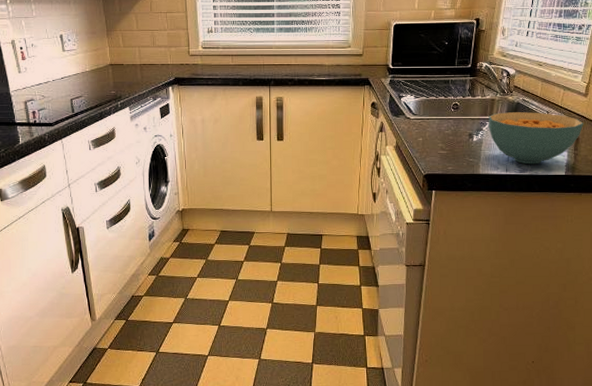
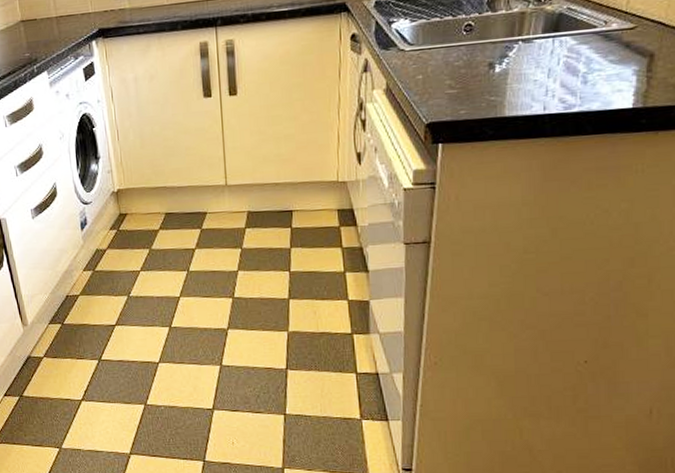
cereal bowl: present [488,112,584,165] -> none [516,23,662,98]

